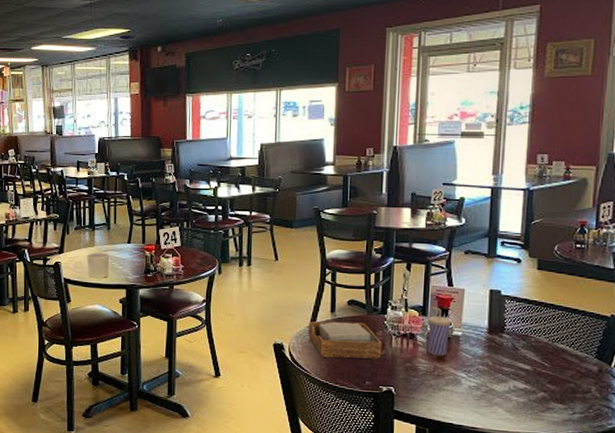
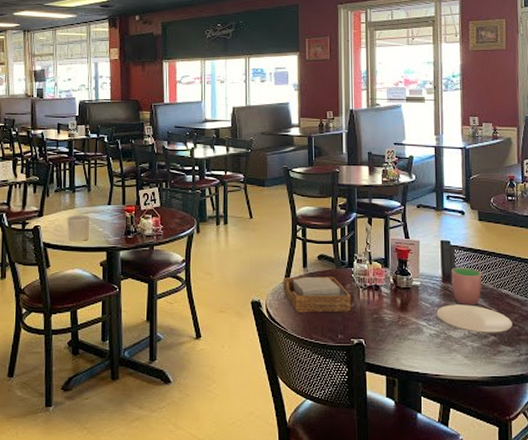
beverage cup: present [426,306,452,356] -> none [390,258,411,306]
plate: none [478,357,567,390] -> present [436,304,512,334]
cup: none [498,318,536,360] -> present [451,267,483,306]

